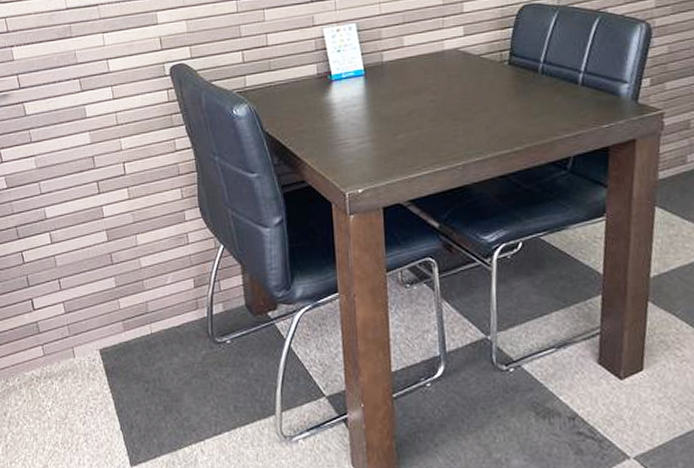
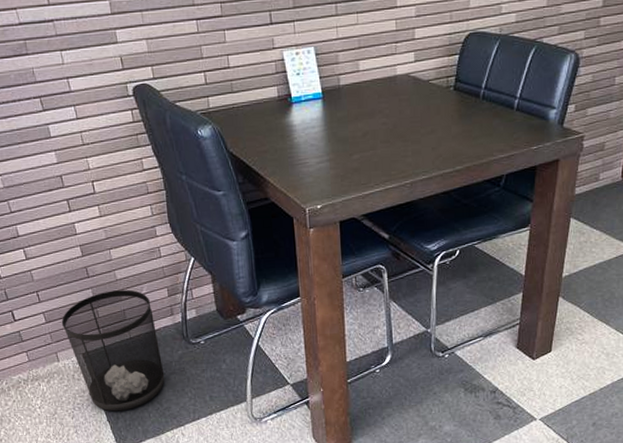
waste bin: none [80,279,186,419] -> present [61,290,165,412]

